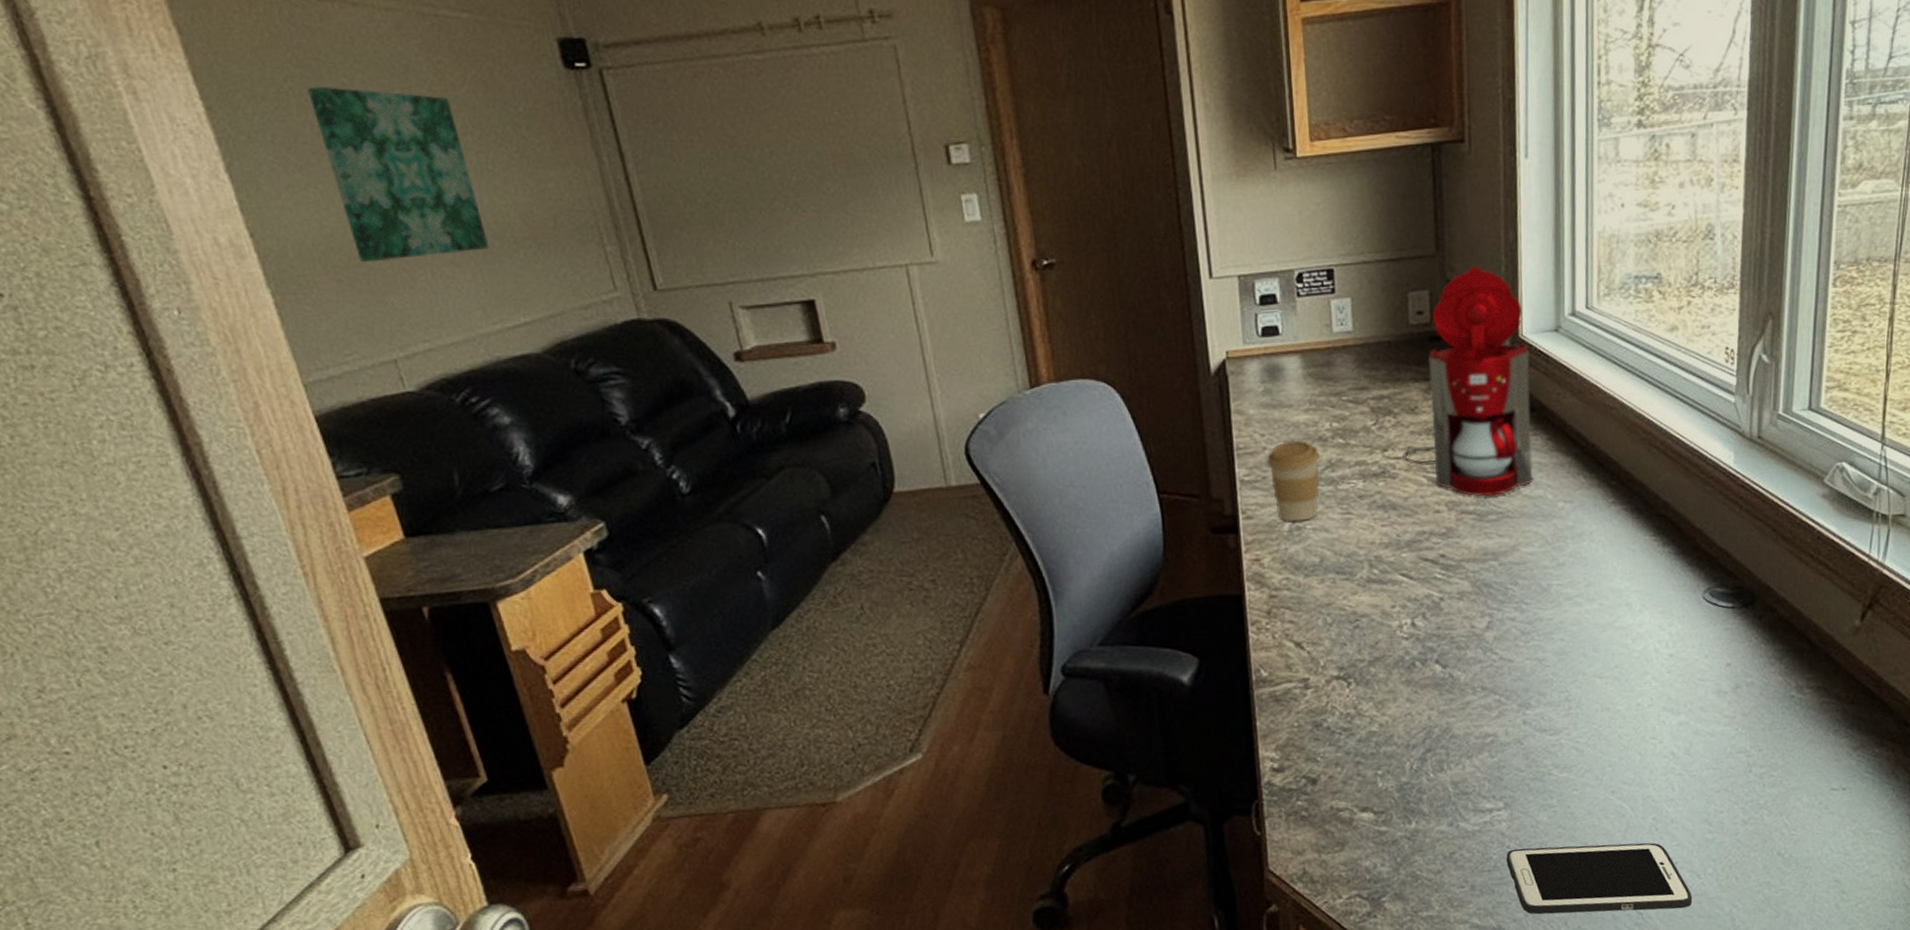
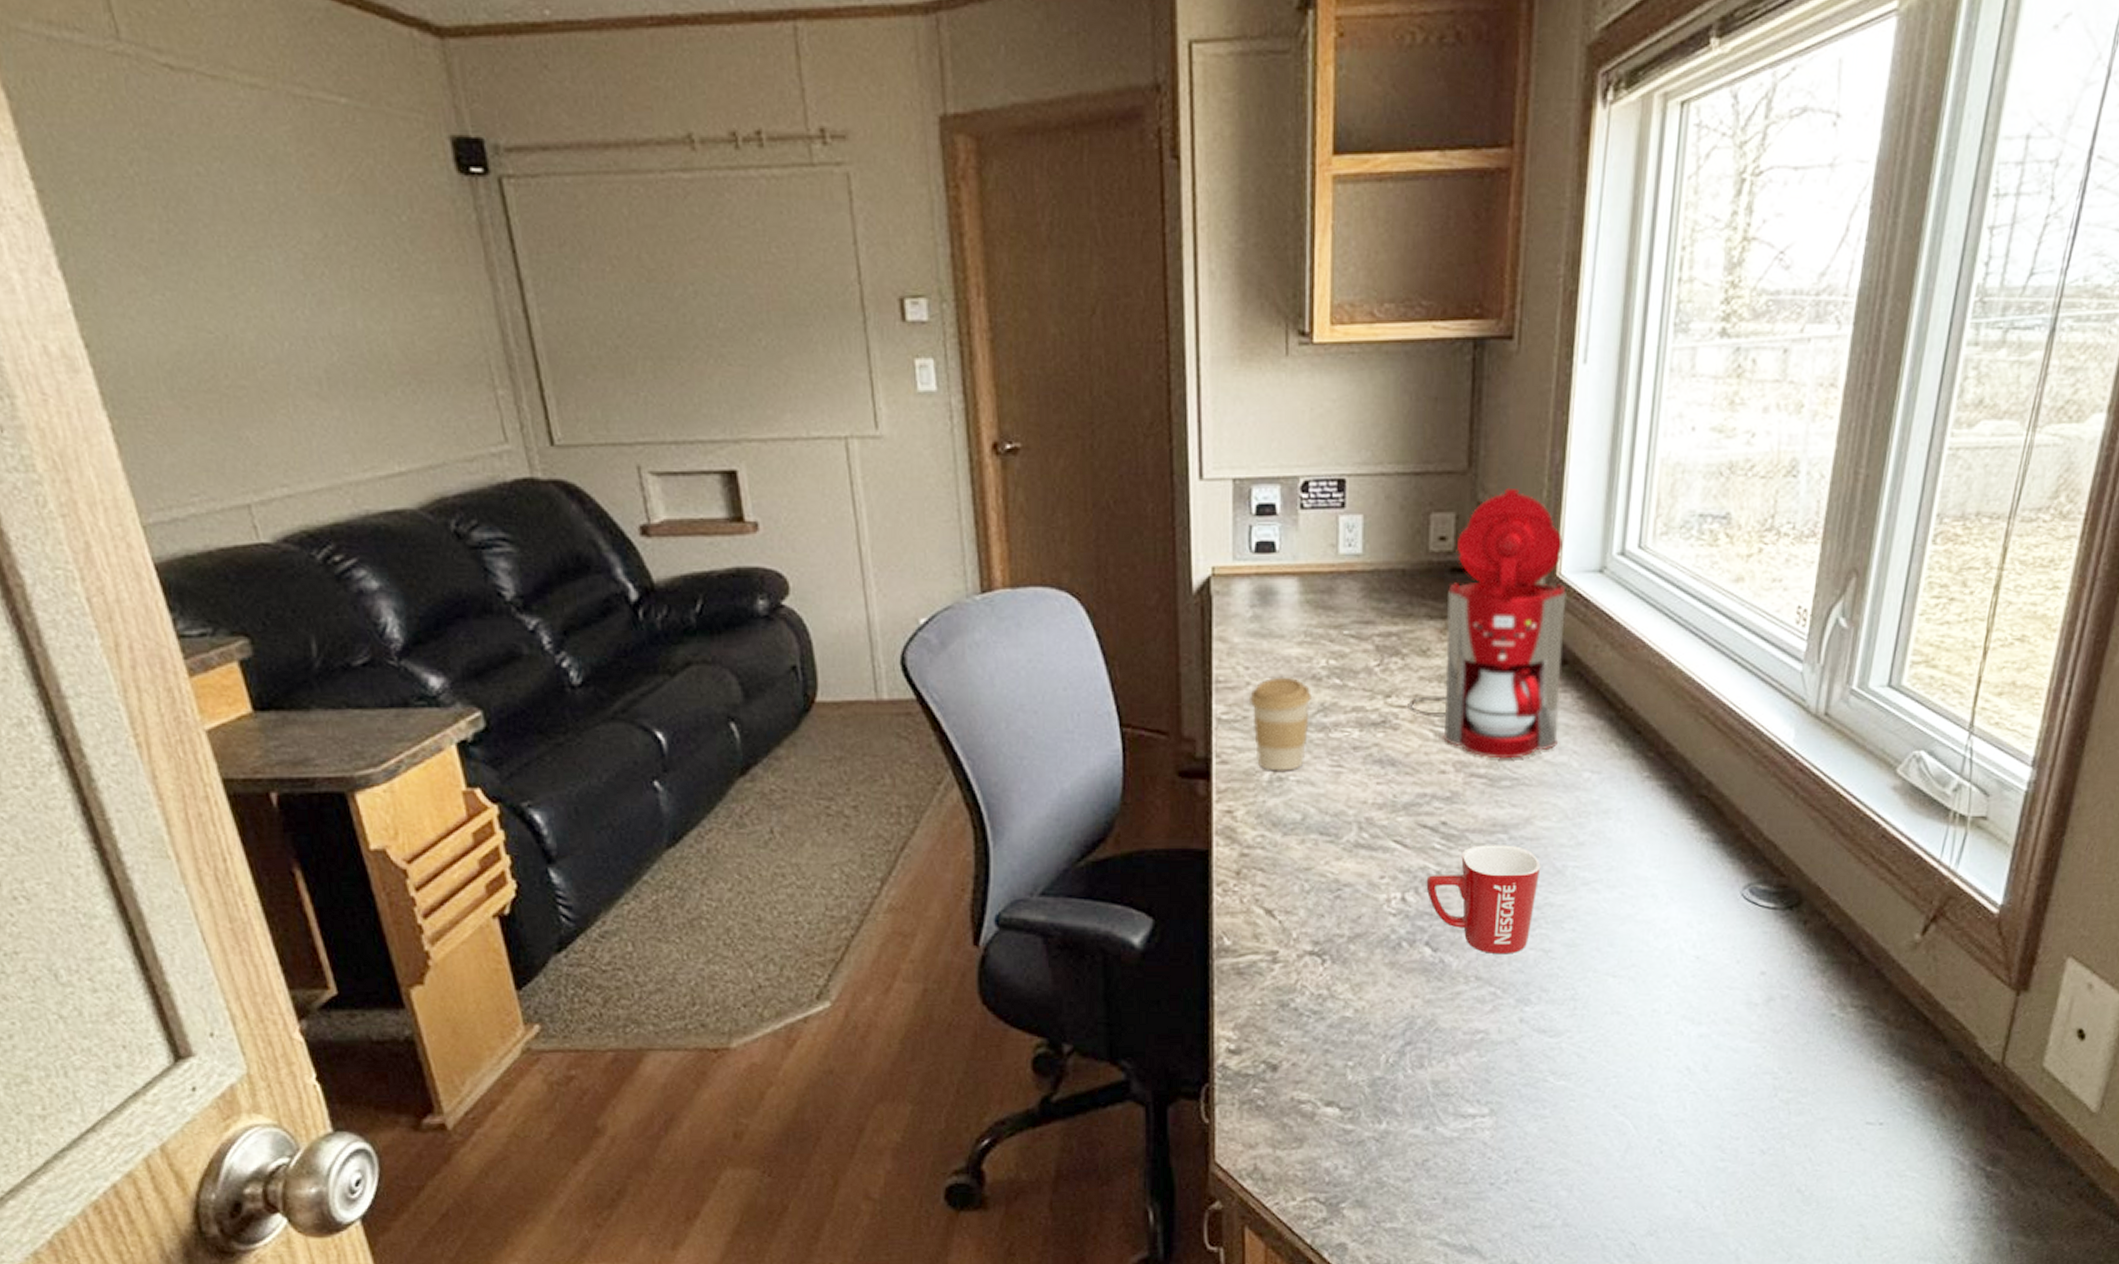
wall art: present [307,86,490,263] -> none [156,173,362,389]
mug: none [1431,570,1529,666] -> present [1426,845,1541,953]
cell phone: present [1506,842,1693,915] -> none [1486,1161,1695,1243]

